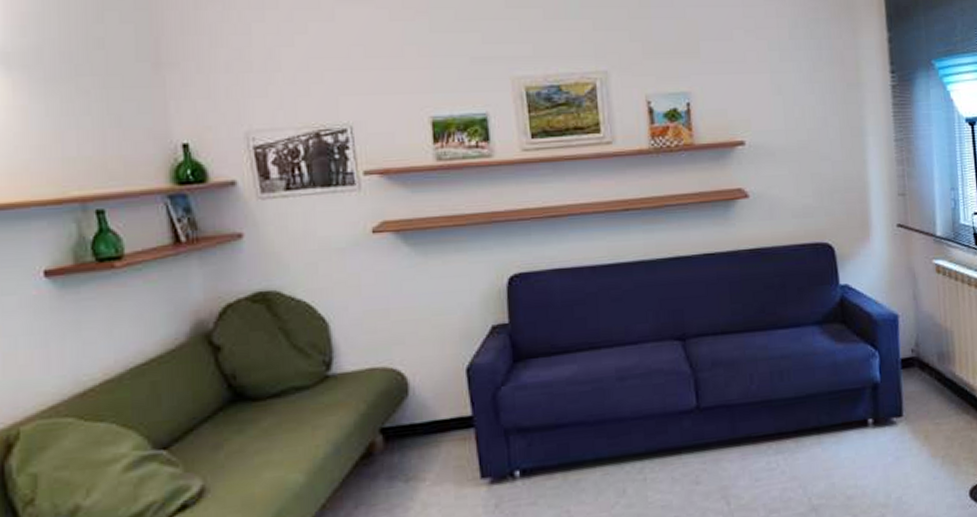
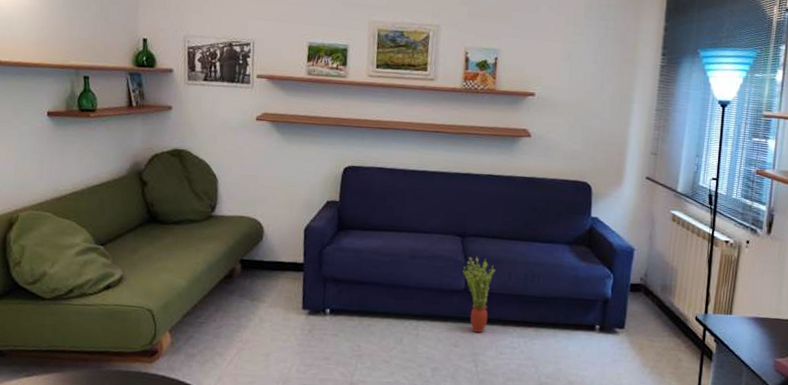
potted plant: none [690,362,733,461] -> present [463,256,496,333]

